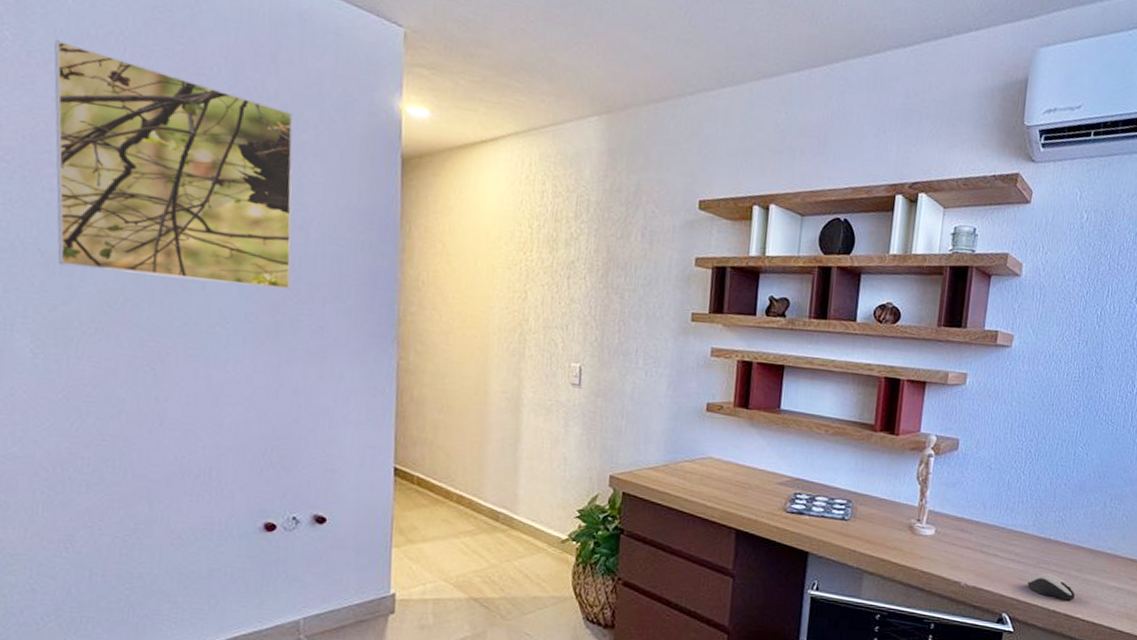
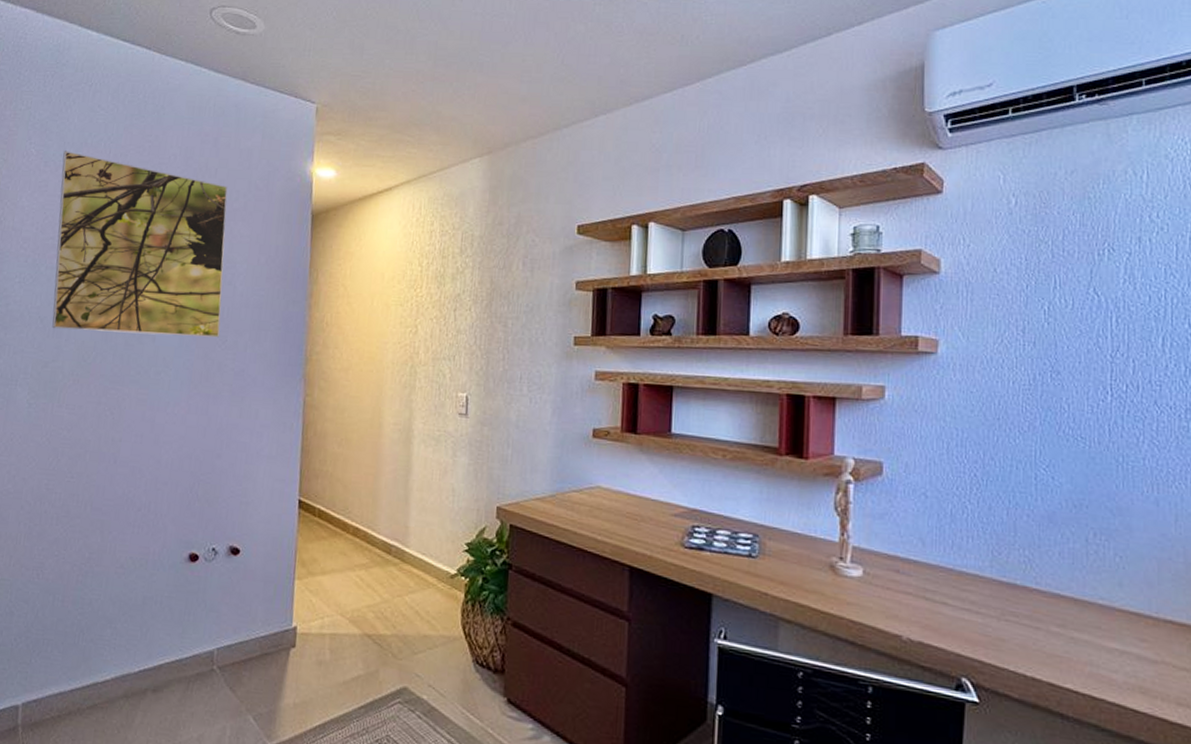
computer mouse: present [1027,573,1075,601] -> none [992,627,1060,665]

